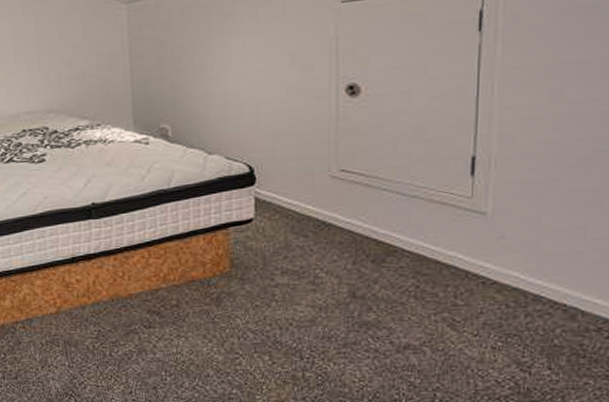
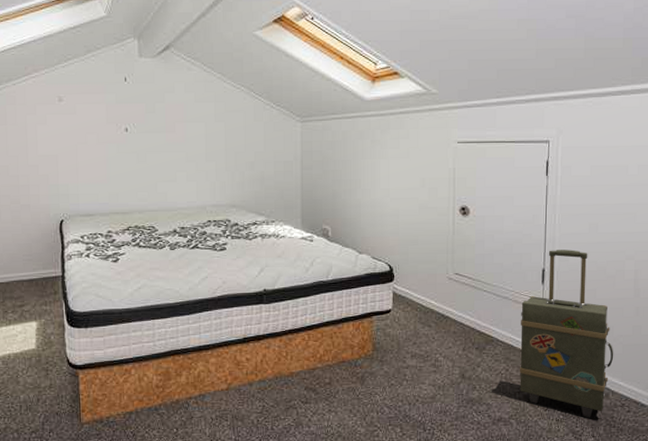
suitcase: none [436,127,587,346] -> present [519,249,614,418]

